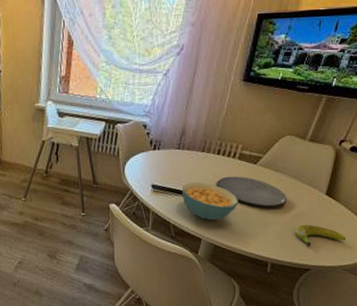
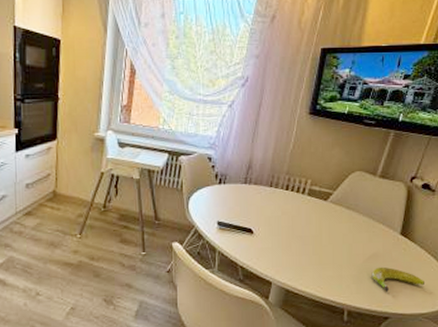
cereal bowl: present [181,181,238,220] -> none [249,219,310,261]
plate: present [217,176,287,208] -> none [286,213,360,248]

